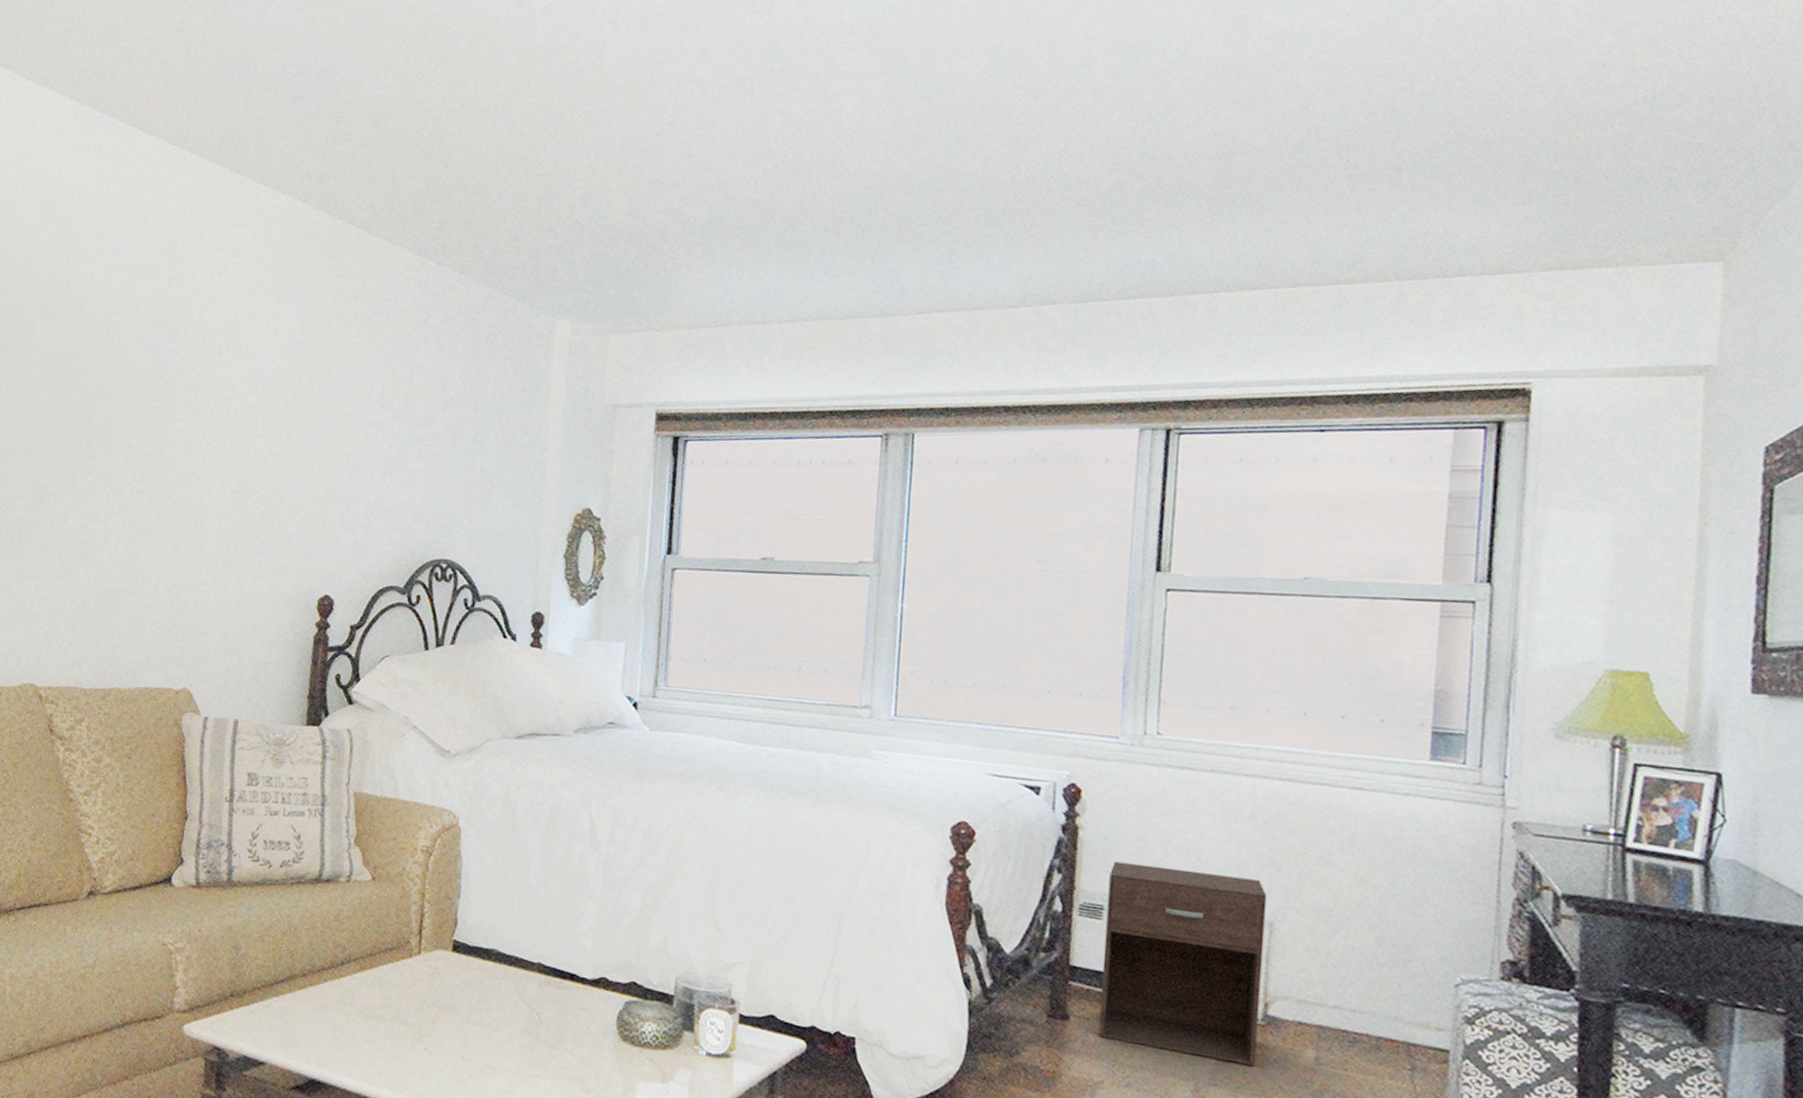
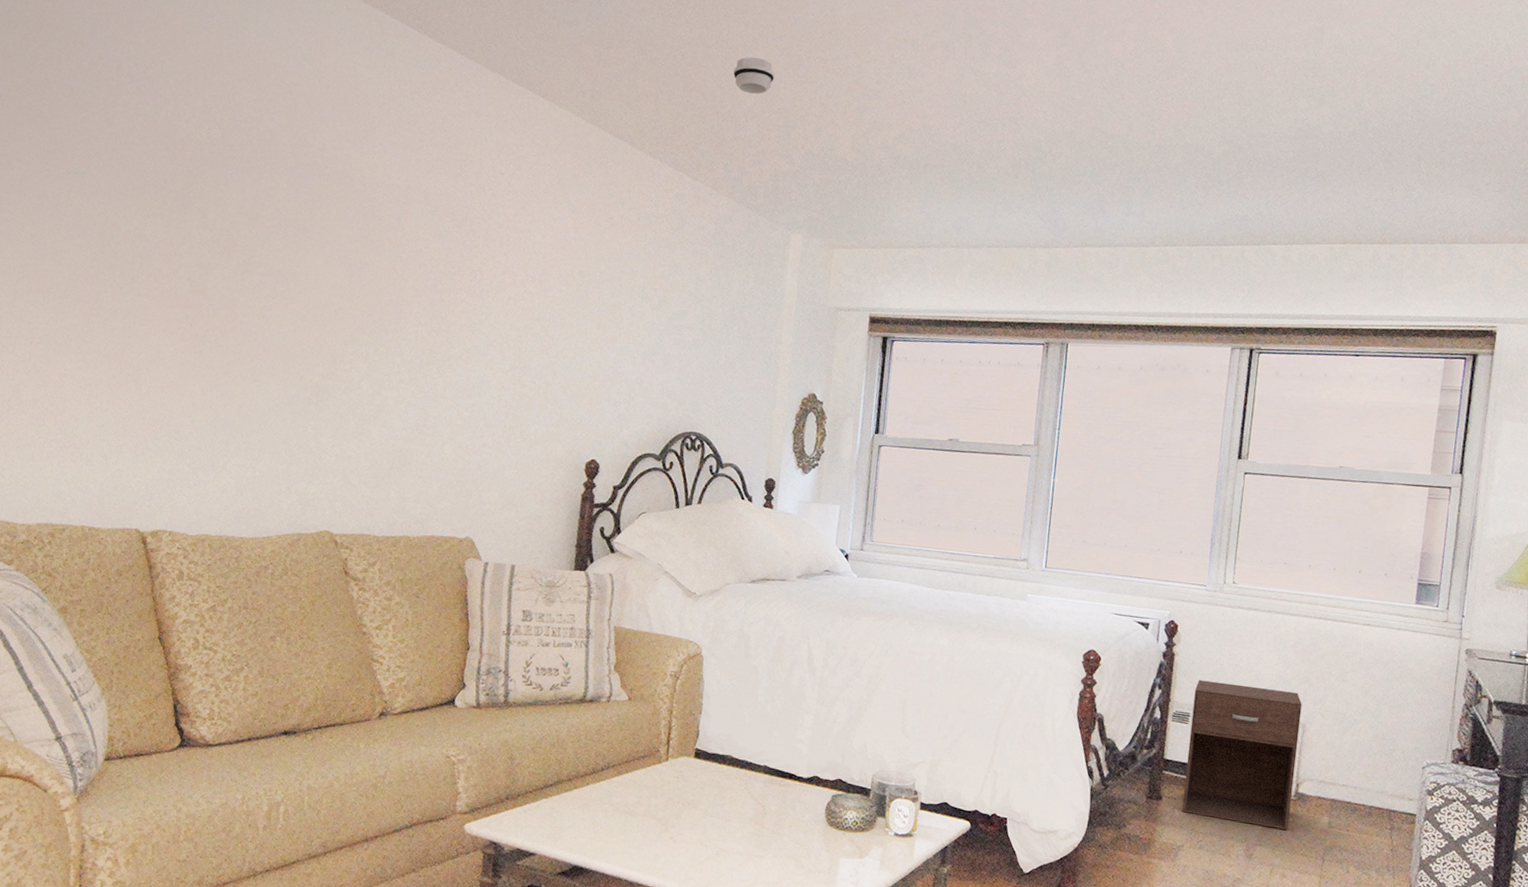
smoke detector: none [483,119,533,160] -> present [733,57,775,94]

